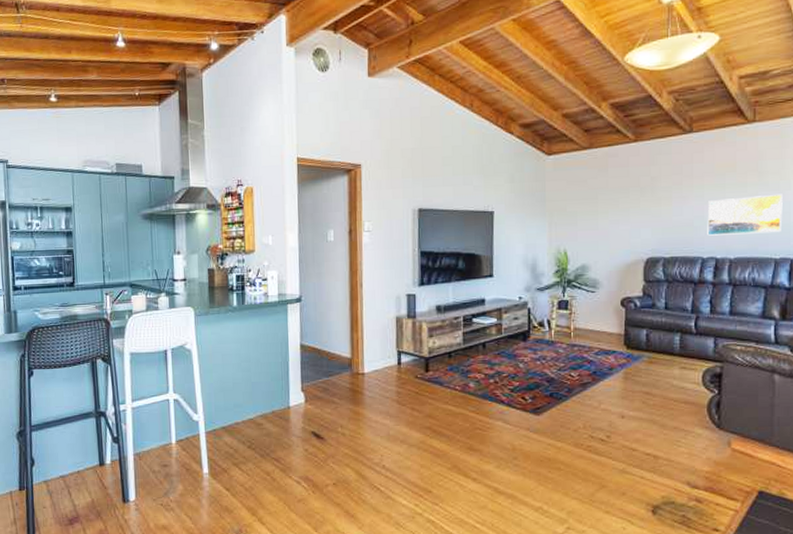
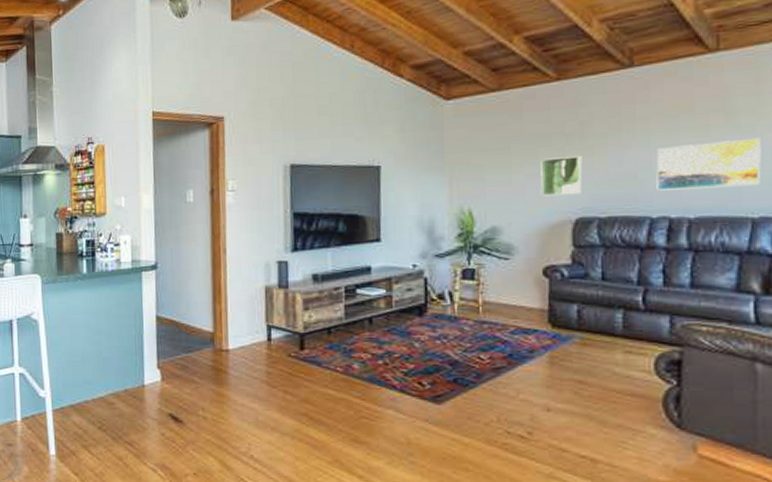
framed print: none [621,206,652,240] -> present [540,156,582,197]

